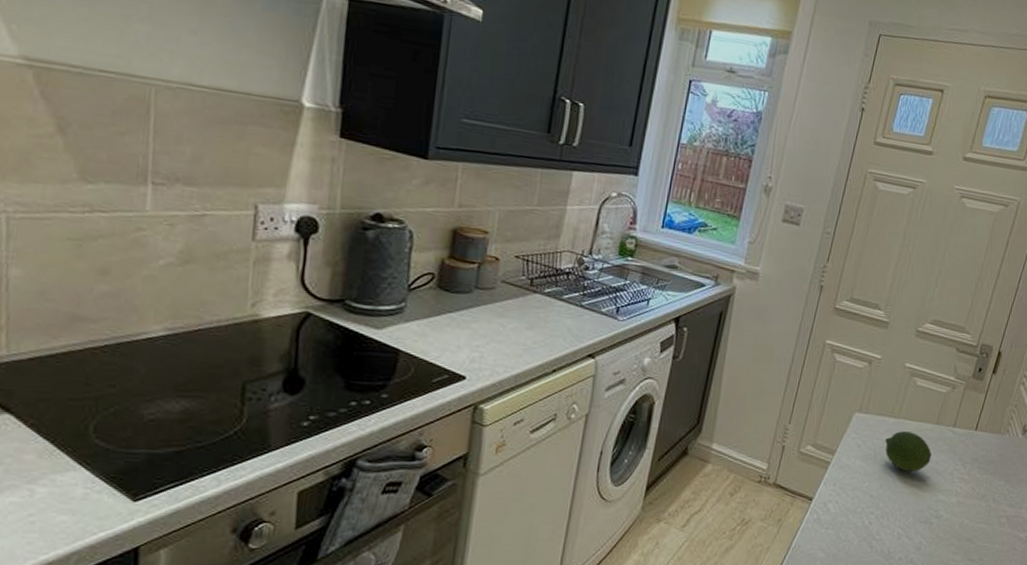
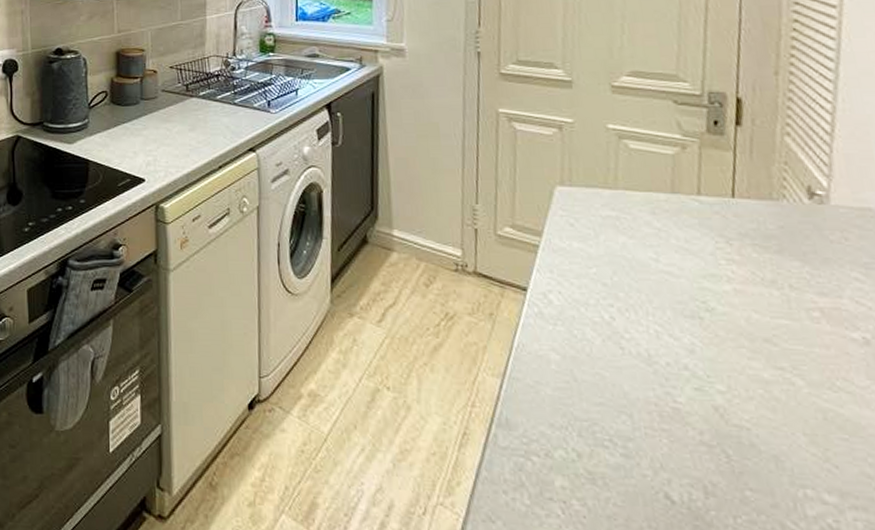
fruit: present [884,430,932,472] -> none [604,203,677,254]

